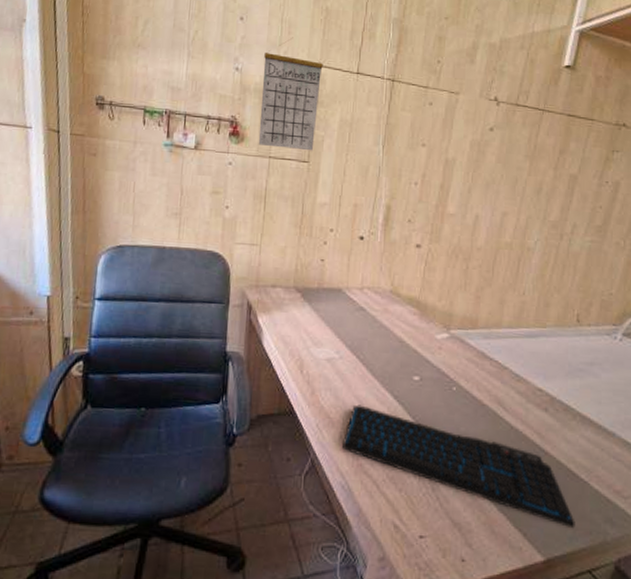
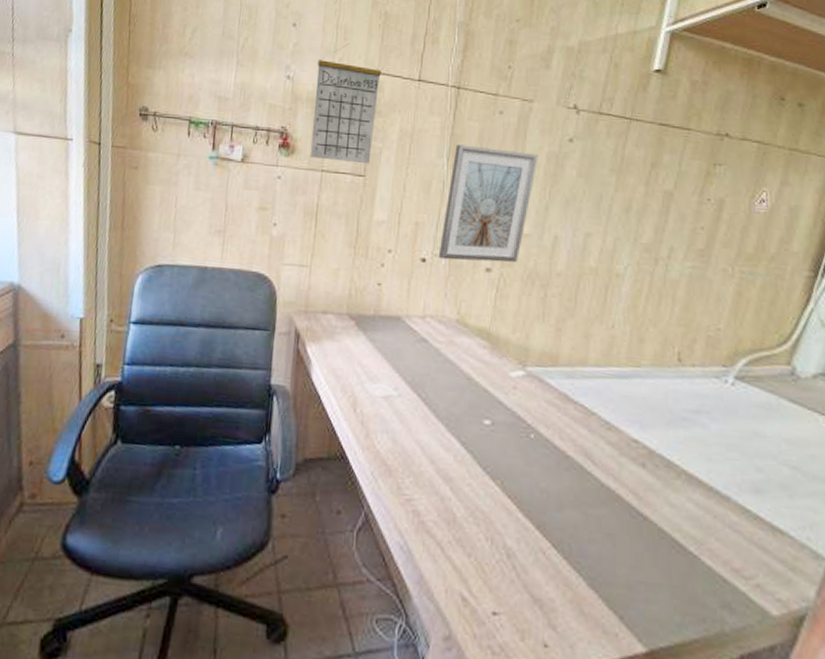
keyboard: present [341,405,575,529] -> none [400,451,684,614]
picture frame: none [374,133,463,239] -> present [438,144,539,262]

